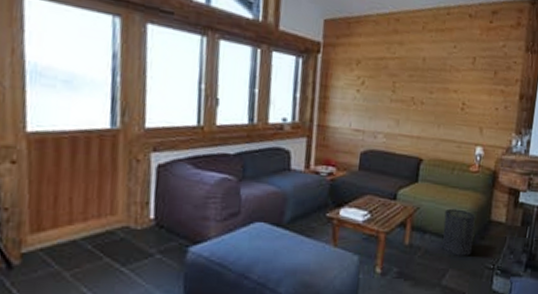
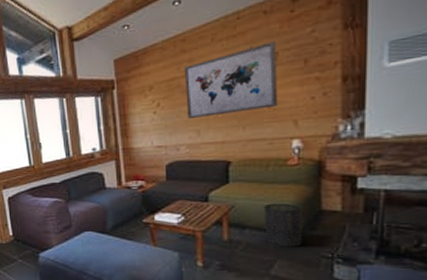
wall art: none [390,45,476,111] -> present [183,41,278,120]

